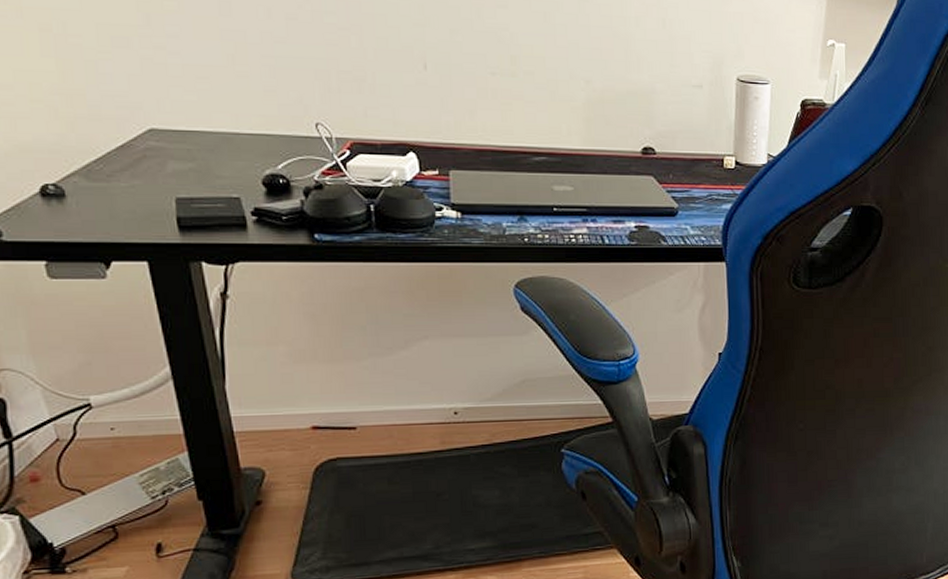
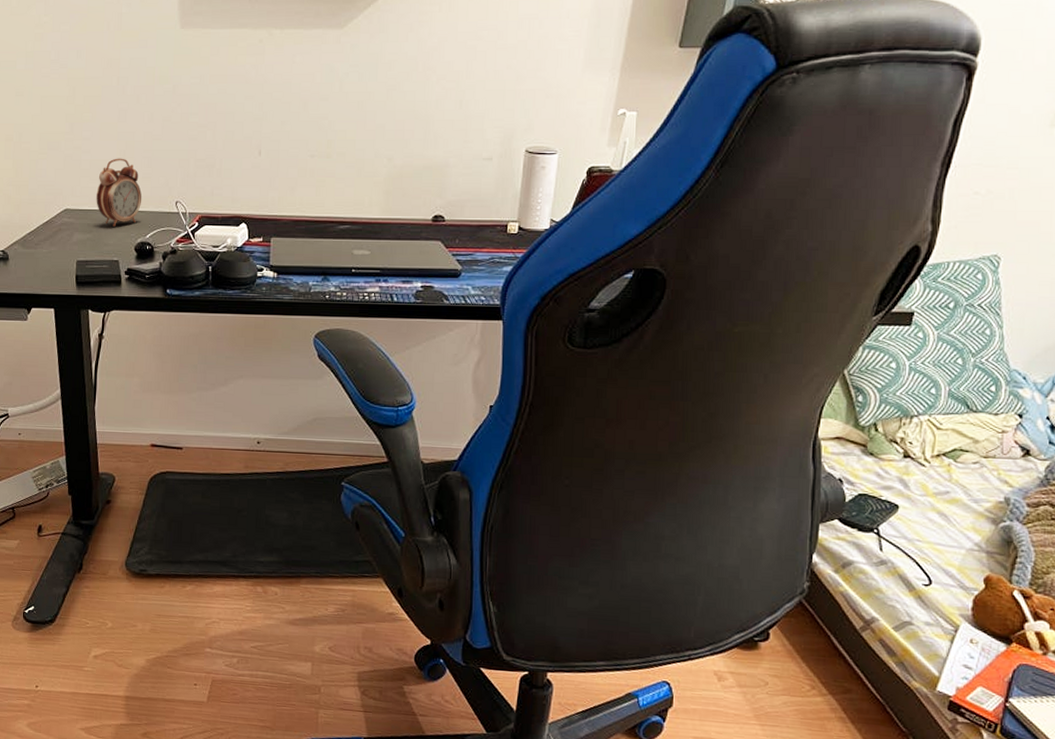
alarm clock: none [196,64,267,154] -> present [96,158,142,227]

